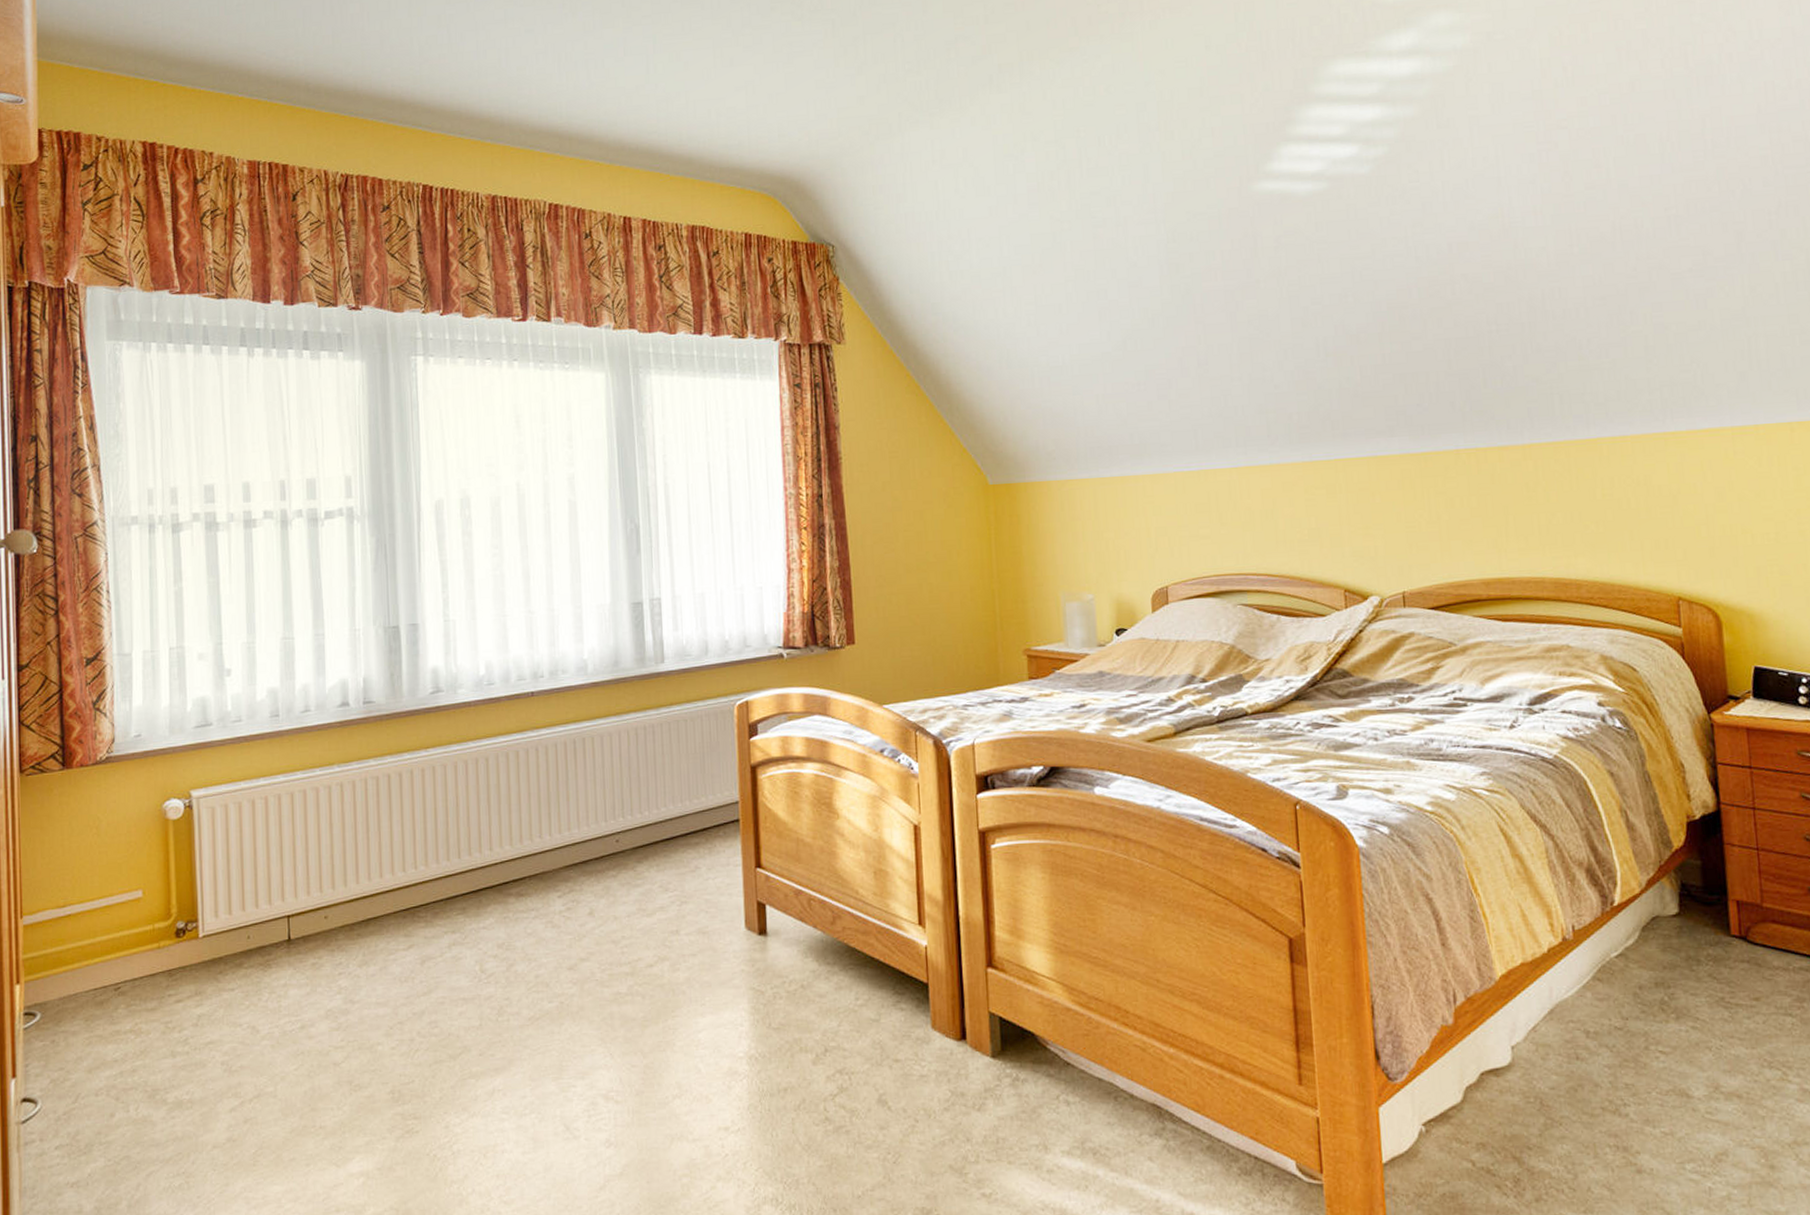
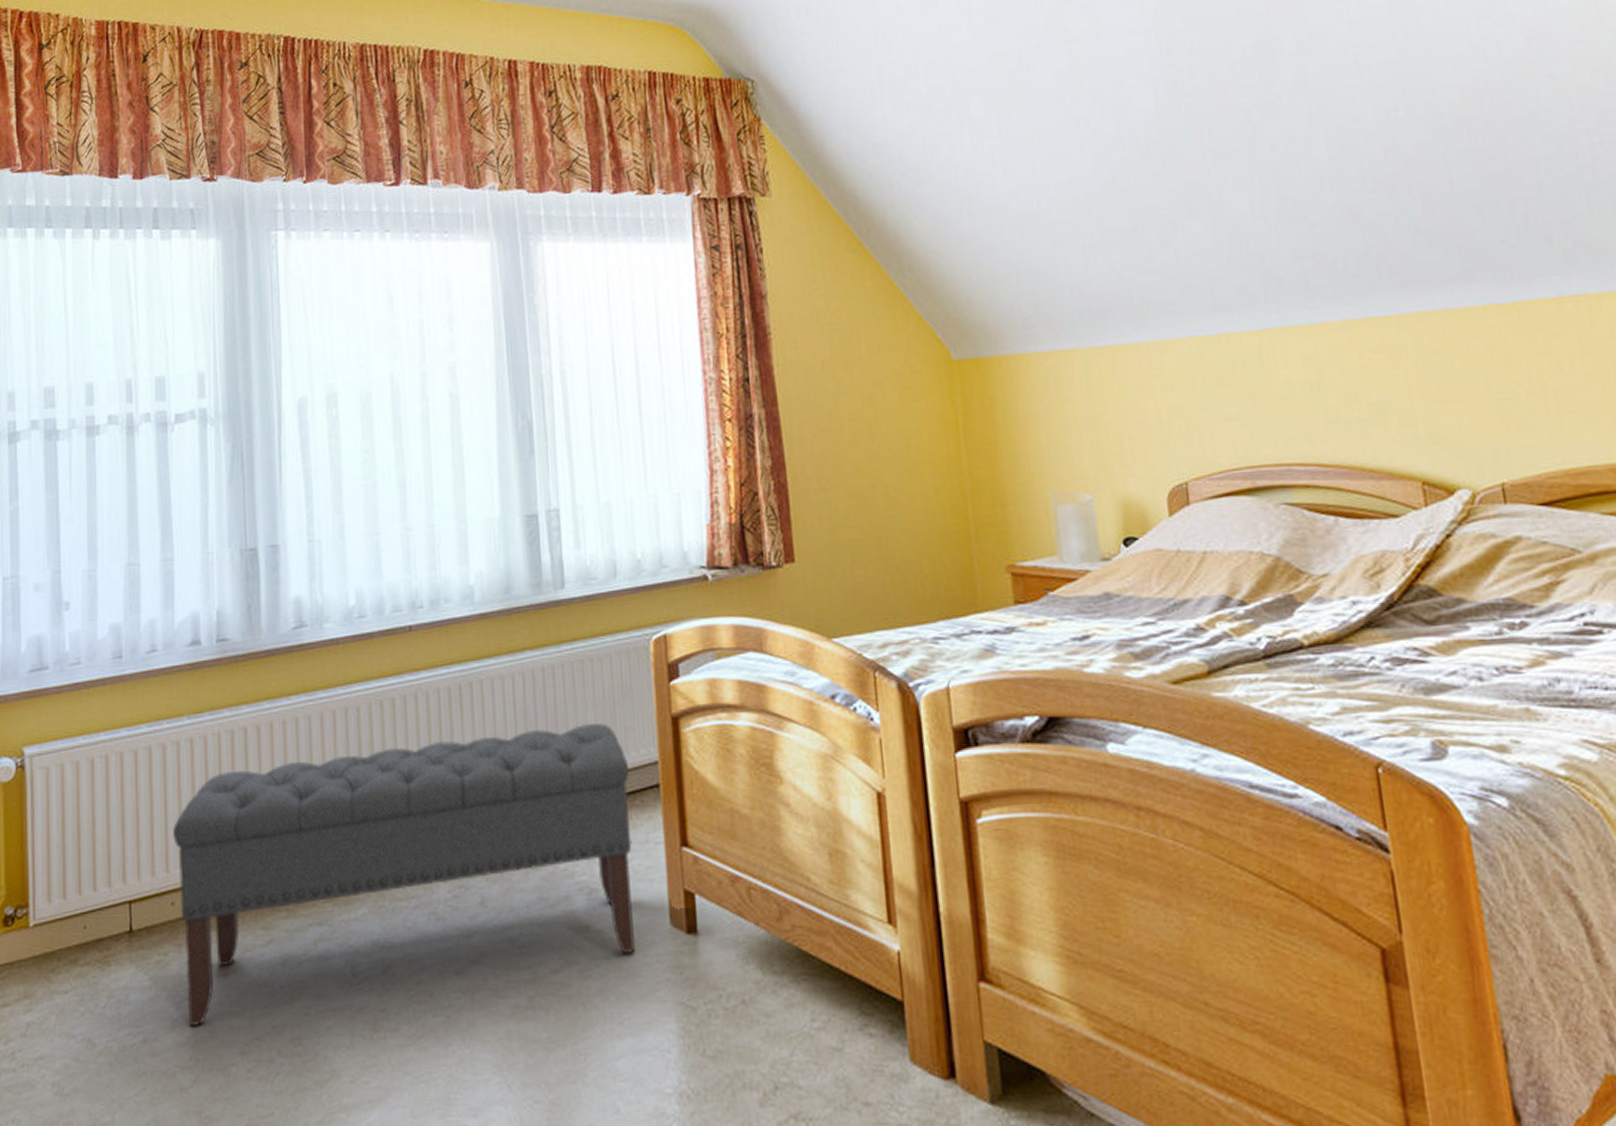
bench: none [326,771,716,1015] -> present [173,723,635,1027]

